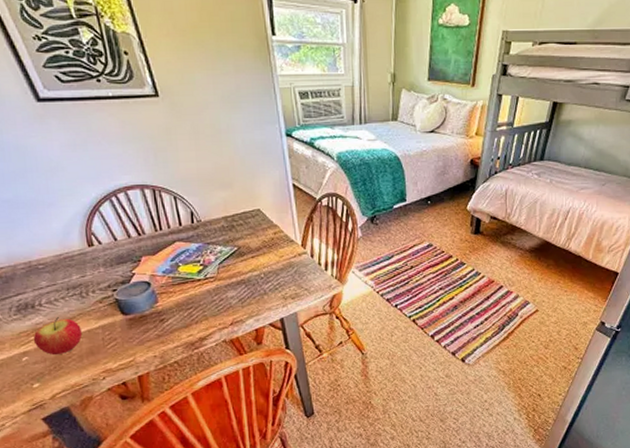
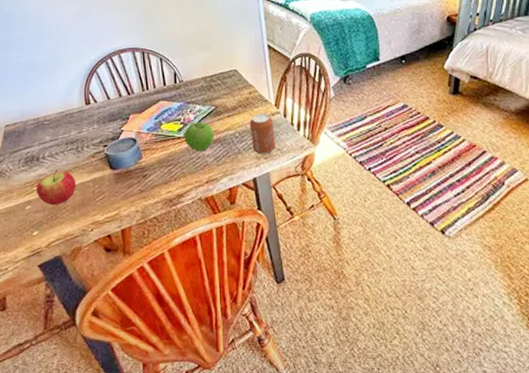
fruit: none [204,263,238,294] -> present [184,122,215,152]
can: none [275,254,303,295] -> present [249,113,275,154]

